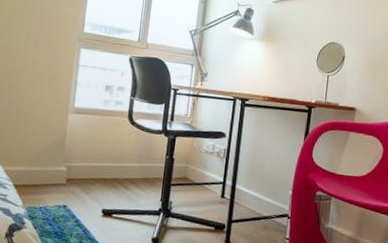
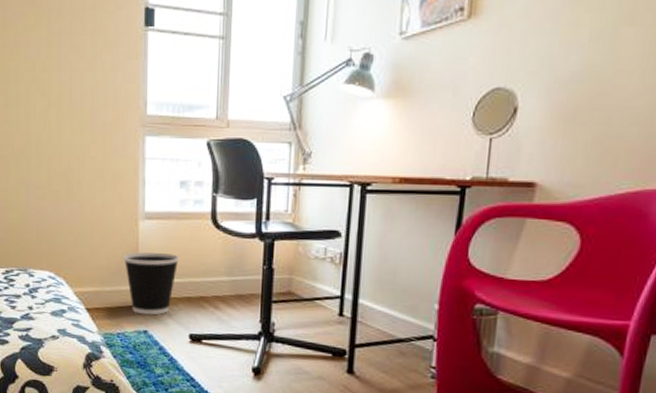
wastebasket: none [52,139,100,193] -> present [123,252,179,316]

